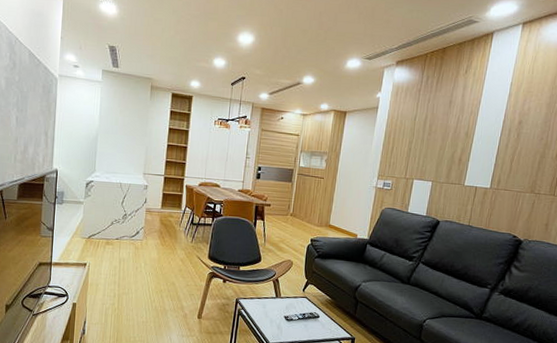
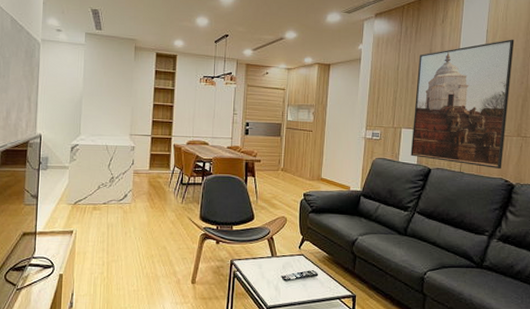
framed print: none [420,93,539,225] -> present [410,39,514,170]

